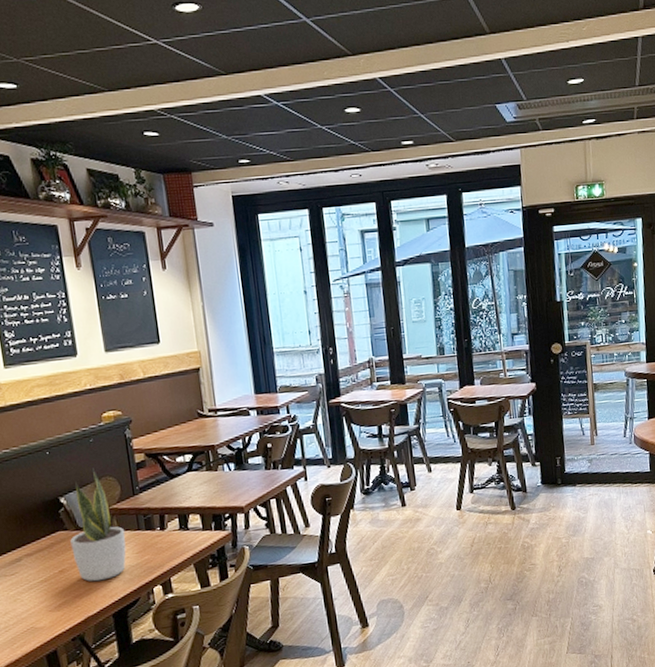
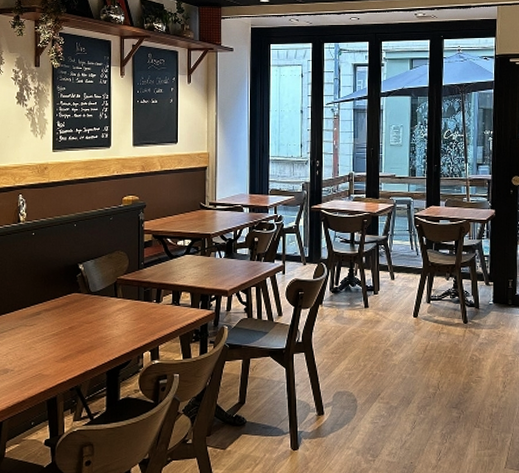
potted plant: present [70,470,126,582] -> none [82,244,127,341]

